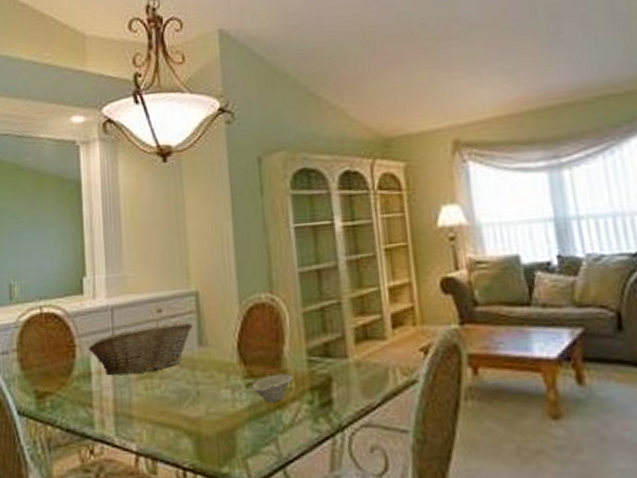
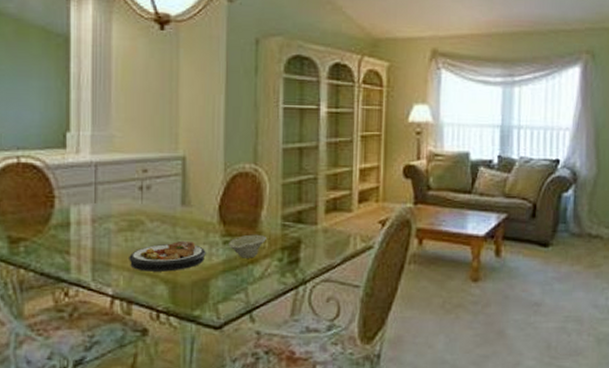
fruit basket: present [88,321,193,376] -> none [68,182,177,227]
plate: none [150,385,229,423] -> present [129,240,206,272]

